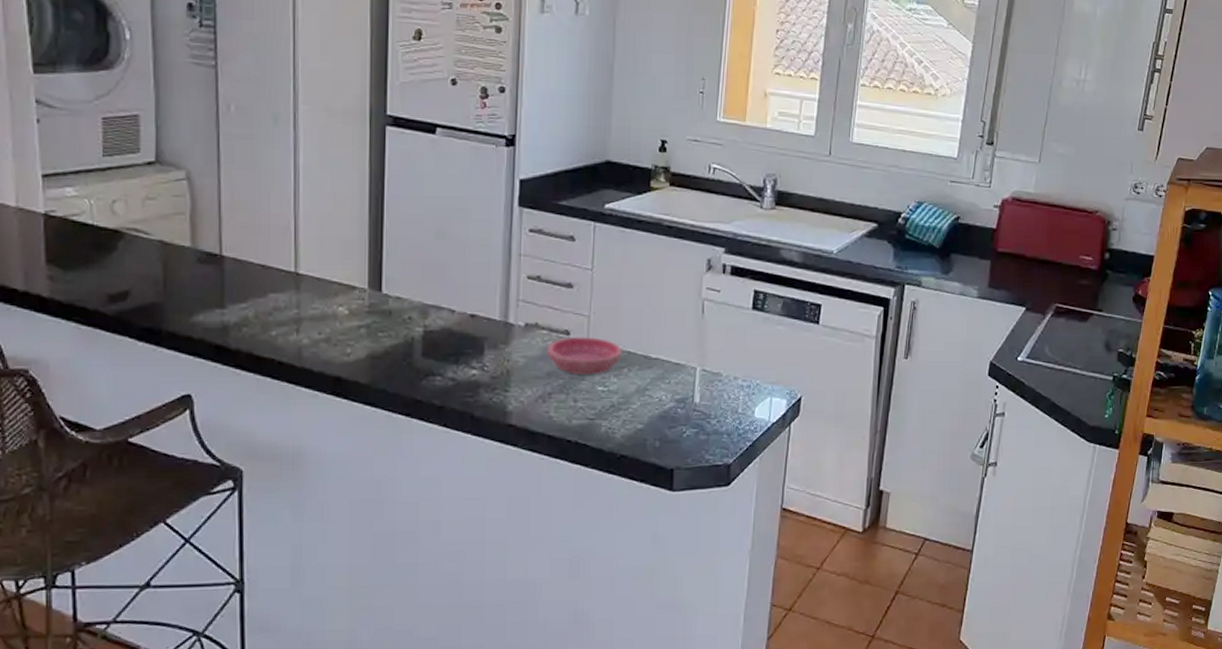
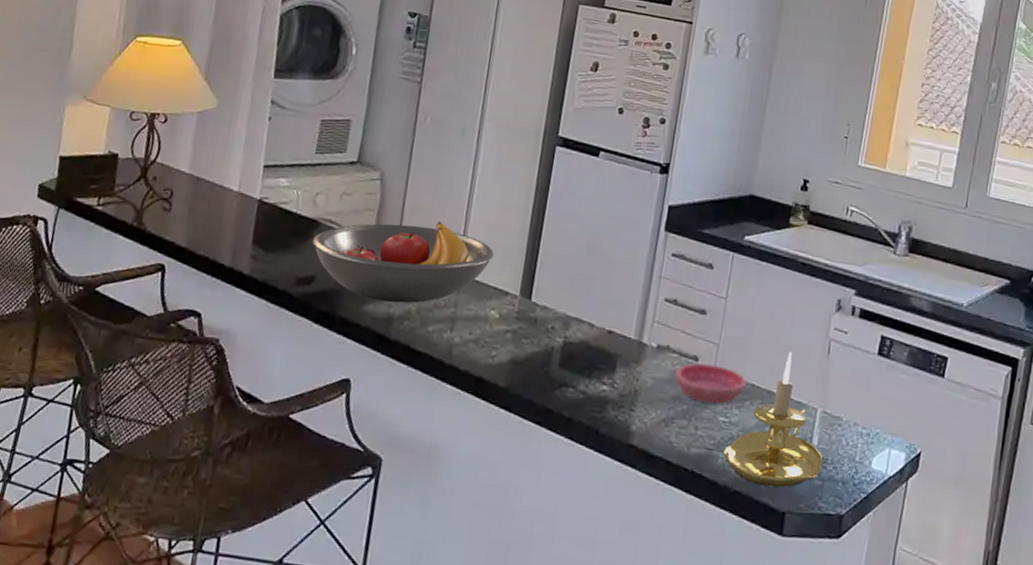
fruit bowl: none [118,219,333,310] -> present [312,221,494,303]
candle holder: none [606,316,706,447] -> present [724,352,823,488]

